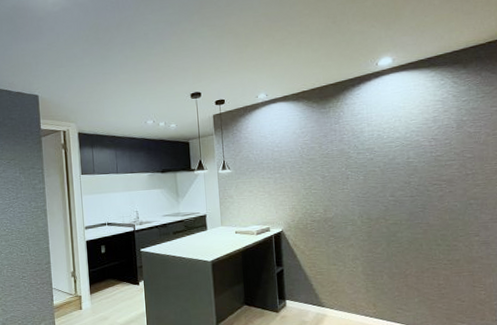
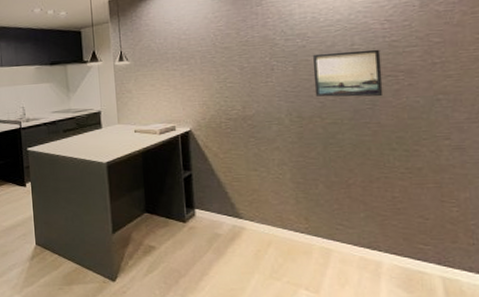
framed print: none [378,162,431,202] -> present [312,49,384,97]

